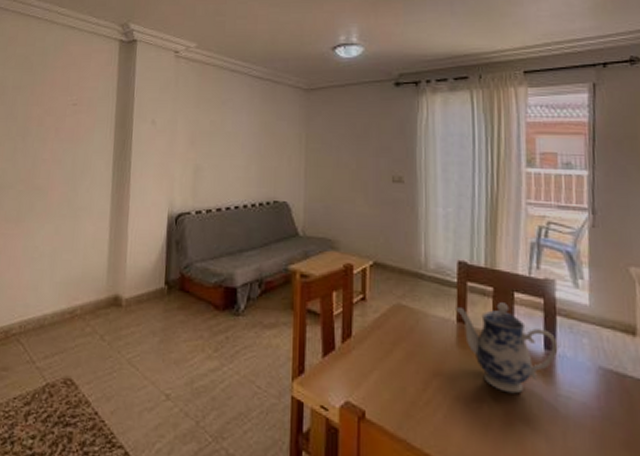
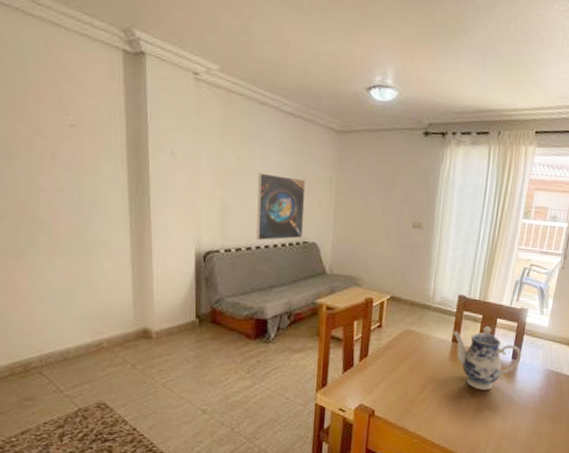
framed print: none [226,134,275,202] -> present [256,173,306,241]

